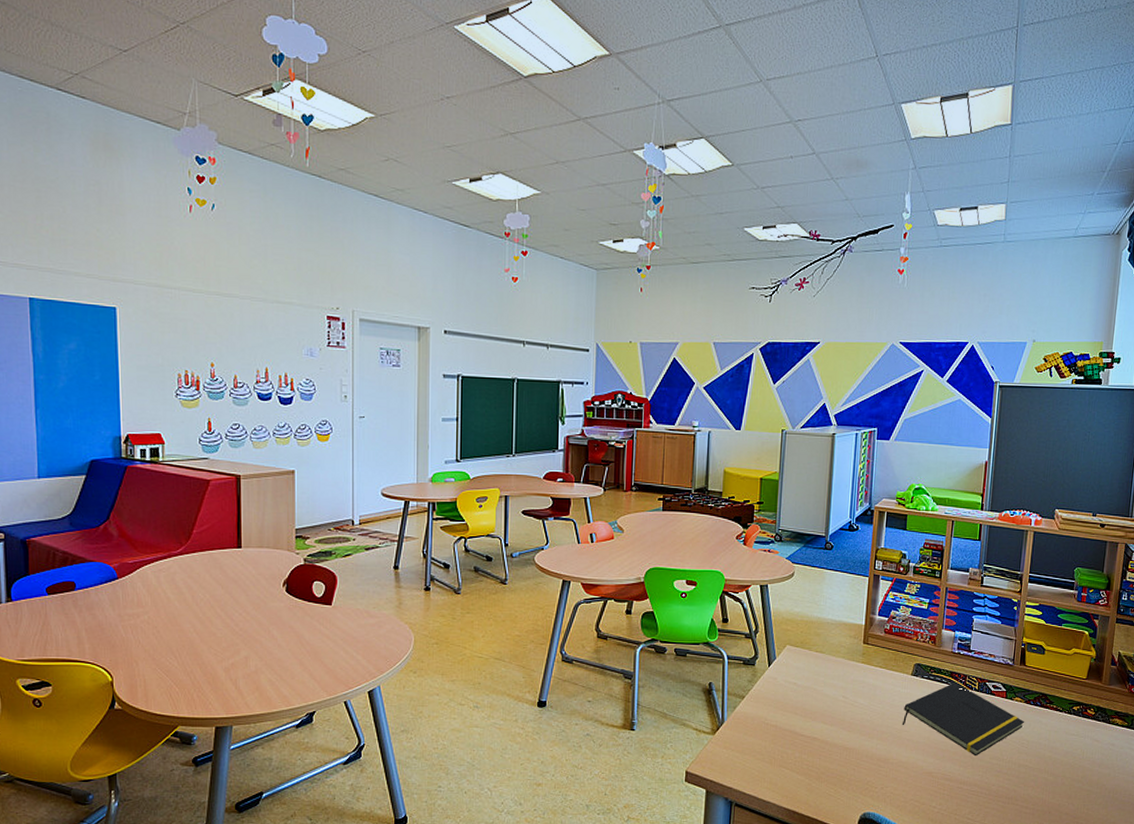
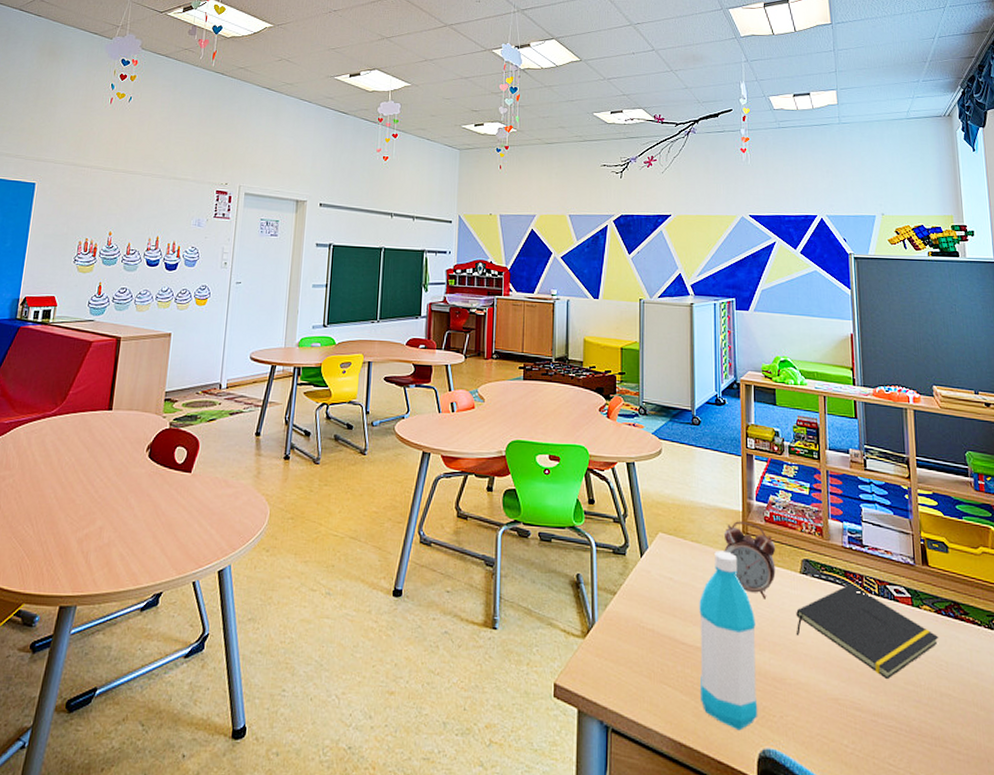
water bottle: none [814,659,868,800] -> present [699,550,758,731]
alarm clock: none [845,633,892,697] -> present [723,521,776,599]

